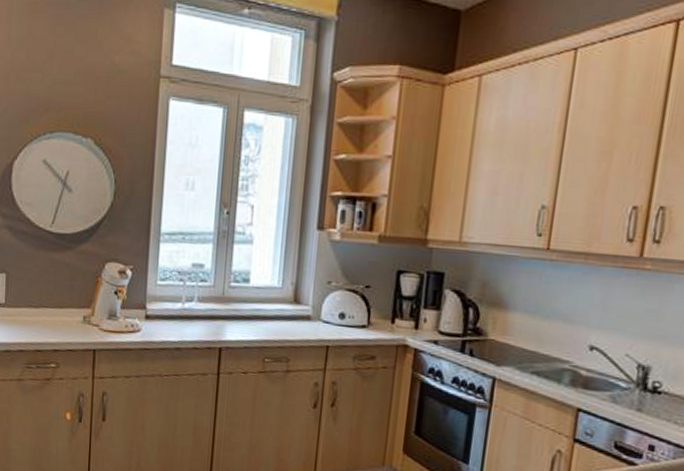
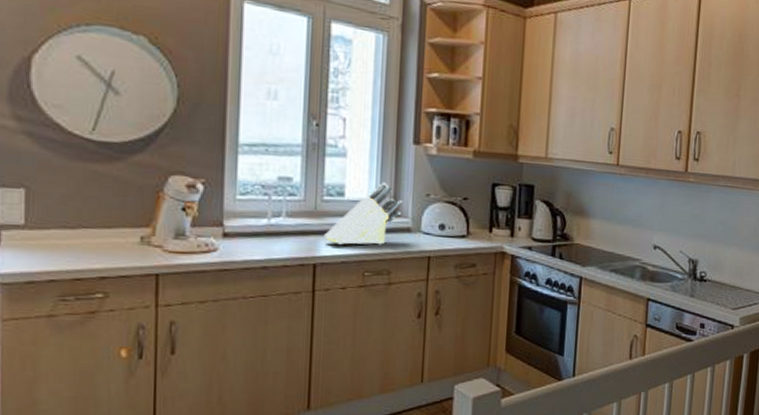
knife block: none [229,269,305,332] -> present [323,182,403,245]

